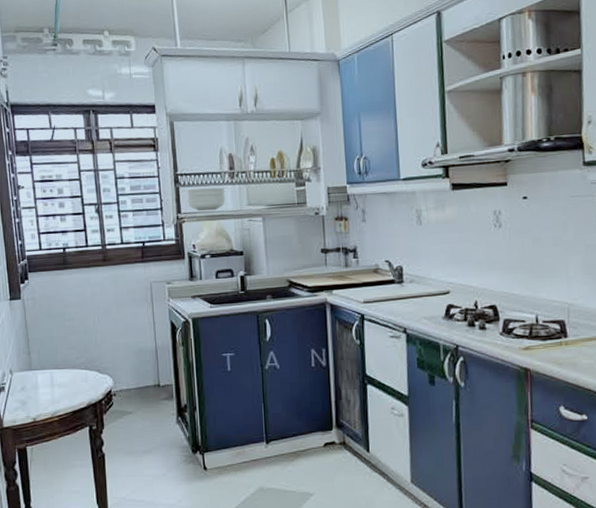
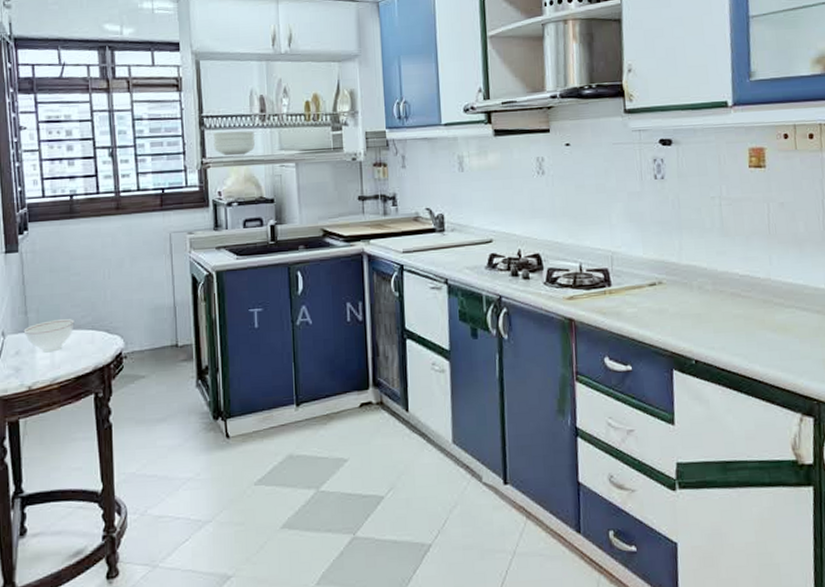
bowl: none [27,359,70,389] -> present [23,319,74,353]

